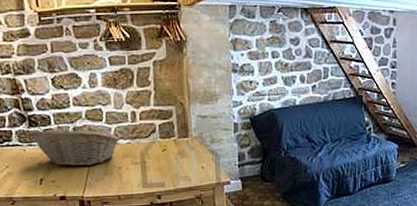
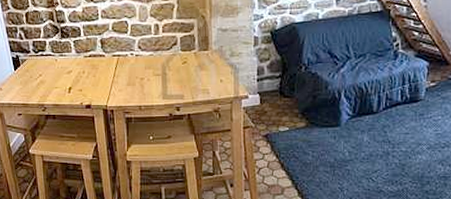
fruit basket: present [27,126,121,166] -> none [59,38,144,76]

